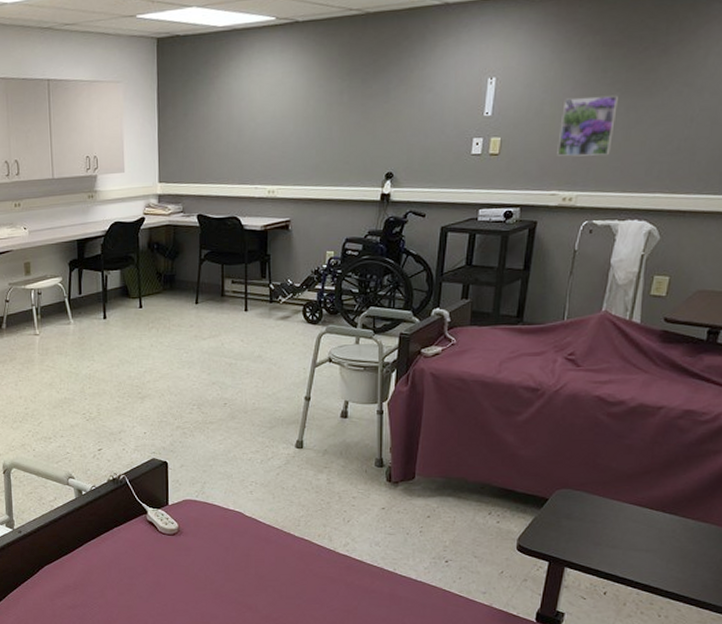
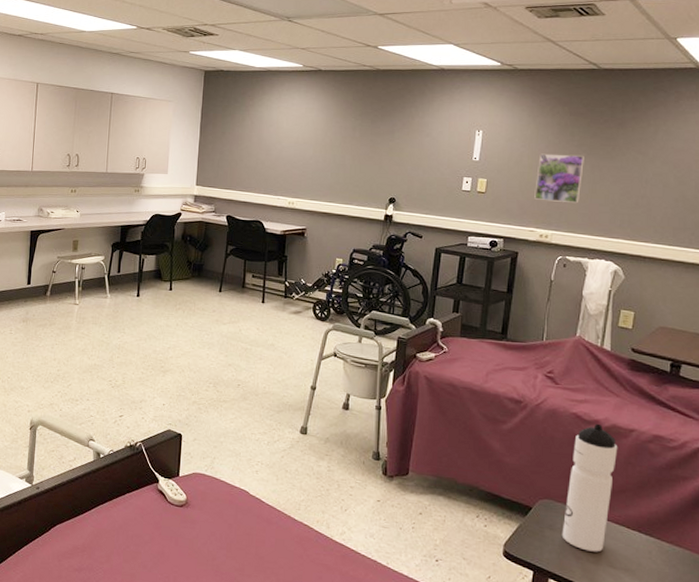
water bottle: none [579,404,645,537] -> present [561,423,618,552]

